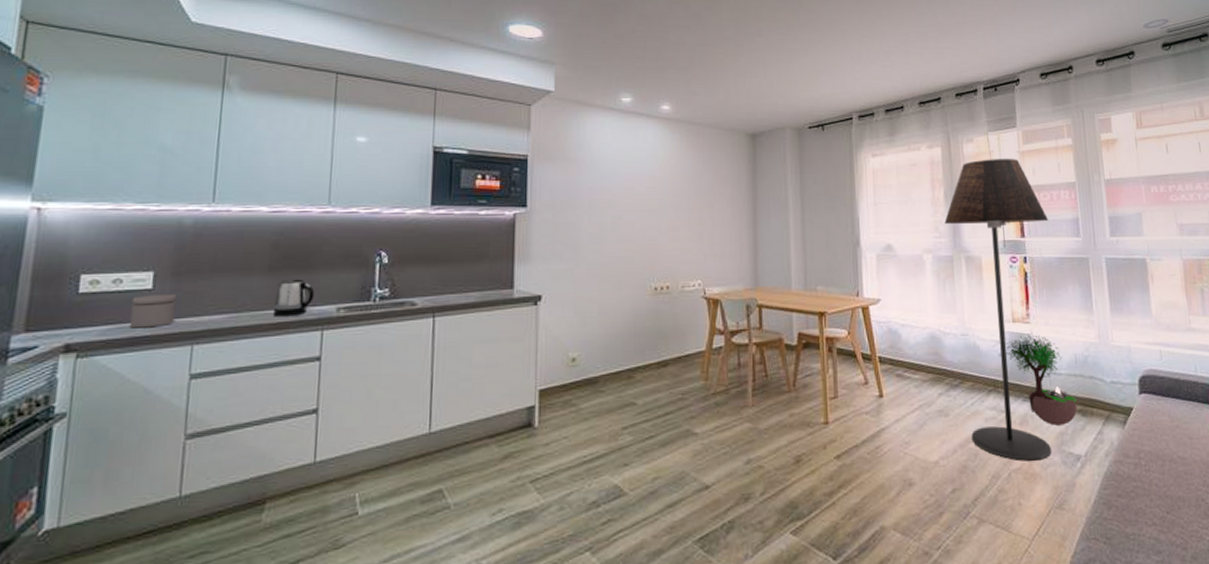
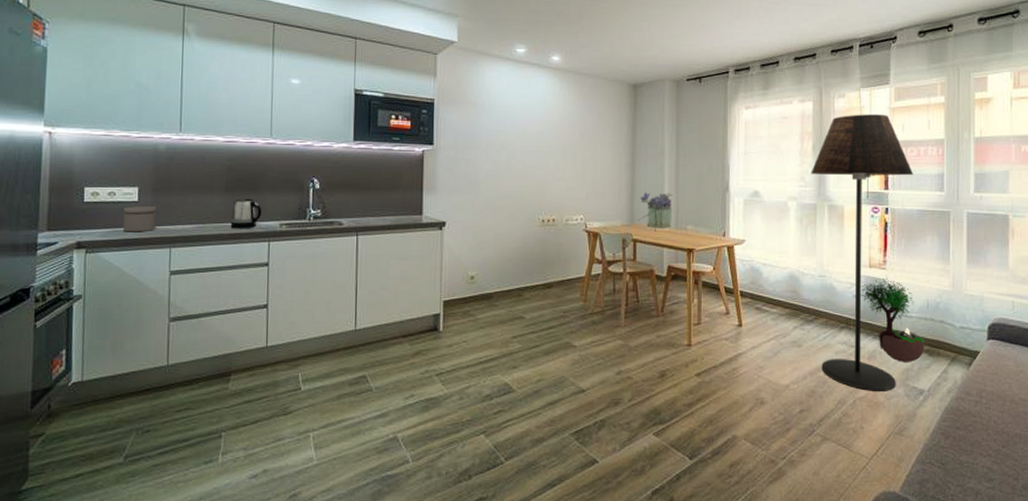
flower bouquet: none [762,250,800,295] -> present [637,192,673,231]

